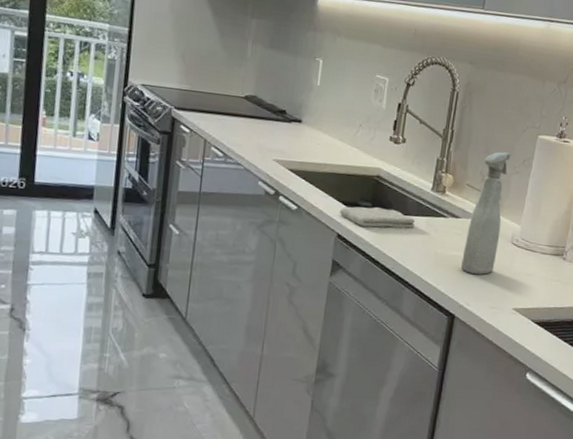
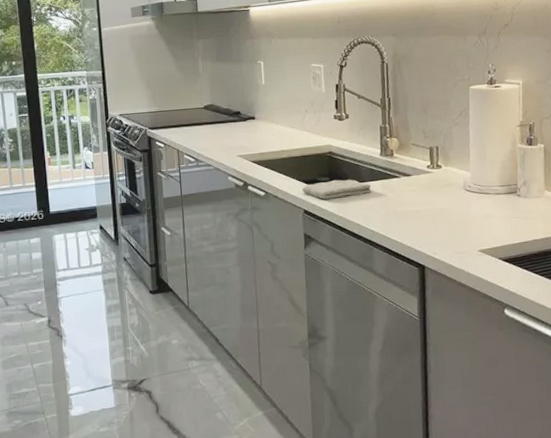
spray bottle: present [461,152,511,275] -> none [420,108,453,225]

